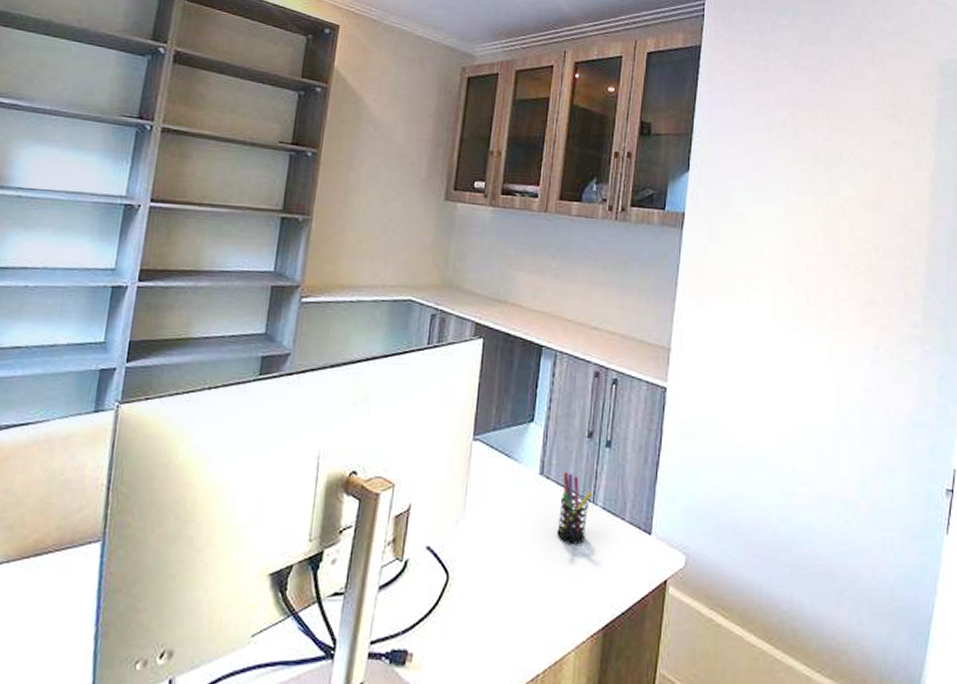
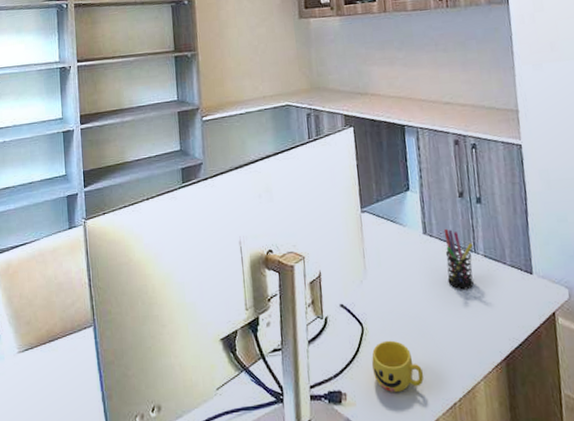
cup: none [450,594,509,656] -> present [372,340,424,392]

